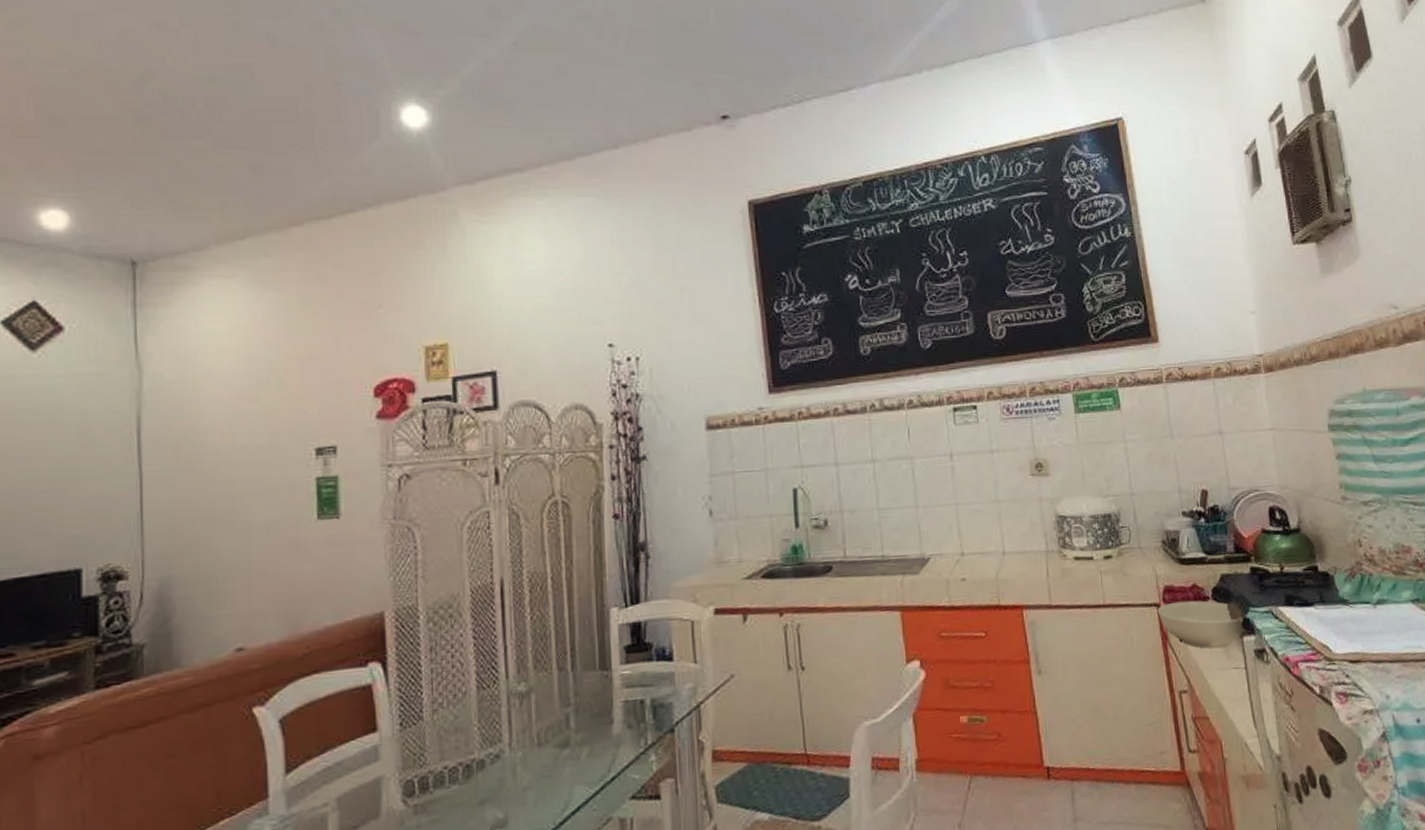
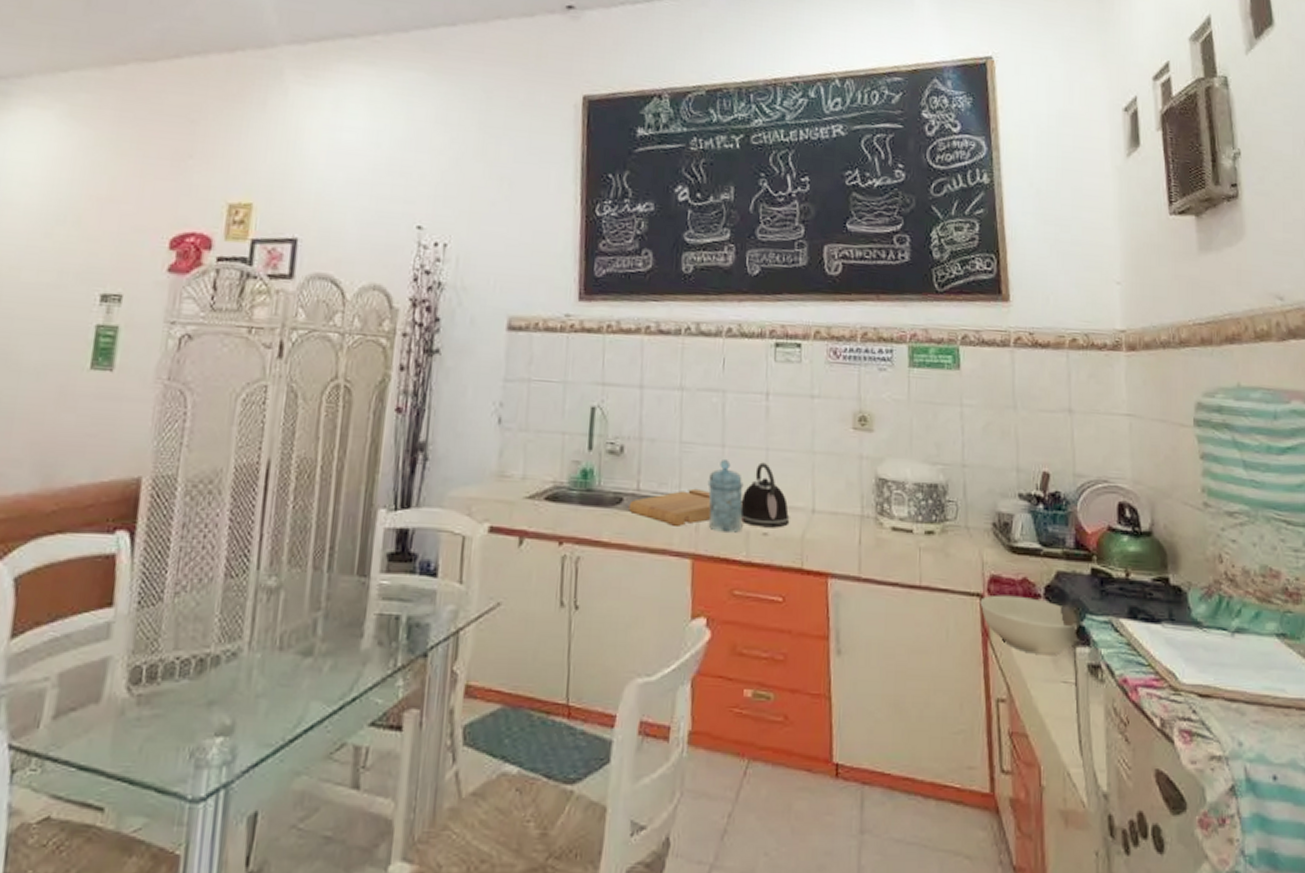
cutting board: none [838,548,940,586] -> present [628,488,743,528]
canister: none [907,519,943,585] -> present [707,460,744,534]
kettle: none [938,516,984,575] -> present [740,462,790,528]

